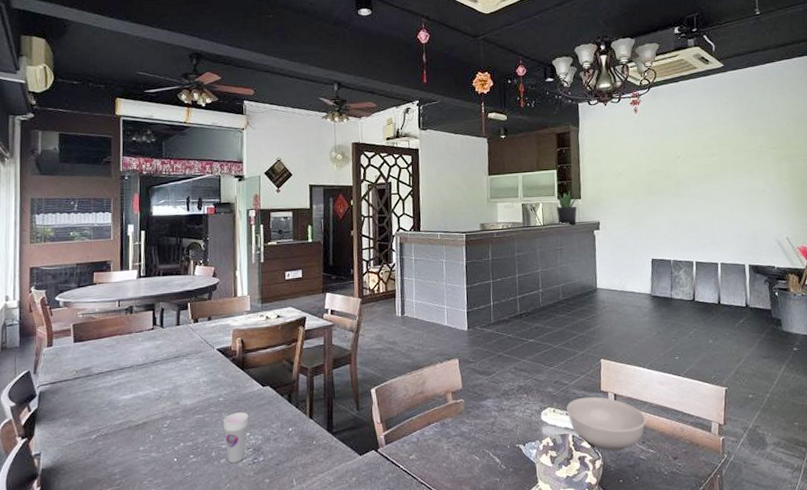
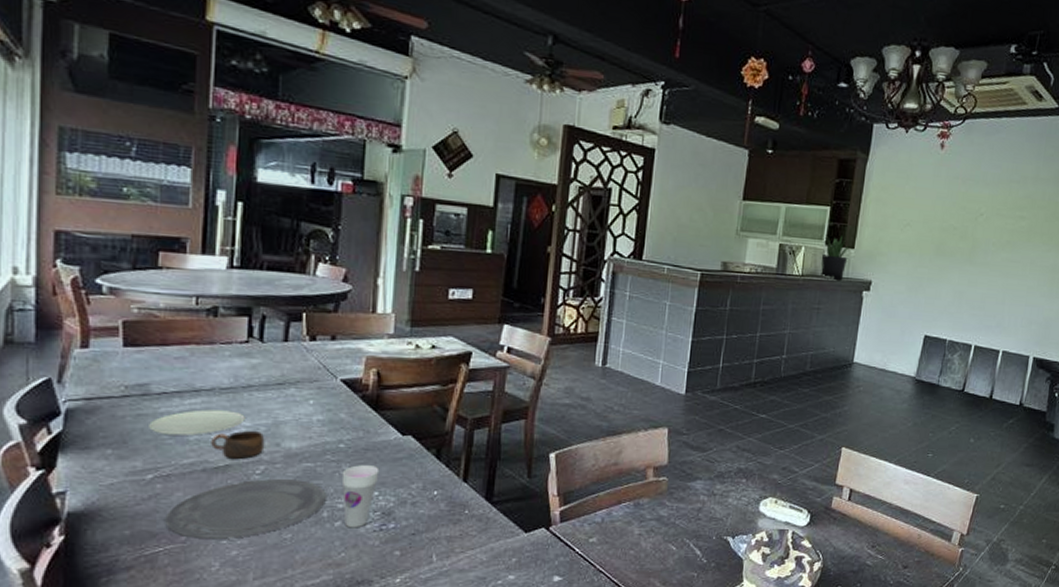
plate: none [92,381,155,404] -> present [149,409,245,436]
plate: none [105,429,213,481] -> present [165,479,326,539]
cup: none [133,394,169,417] -> present [211,430,265,459]
bowl: present [566,396,647,451] -> none [790,489,882,554]

